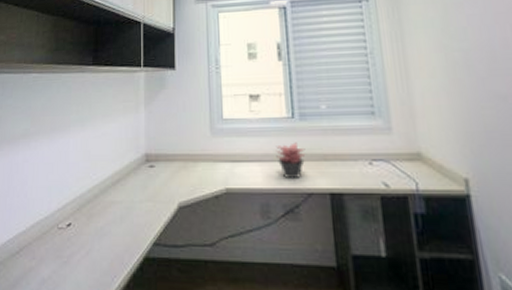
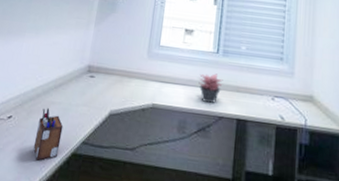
desk organizer: none [100,208,129,271] -> present [33,107,64,161]

